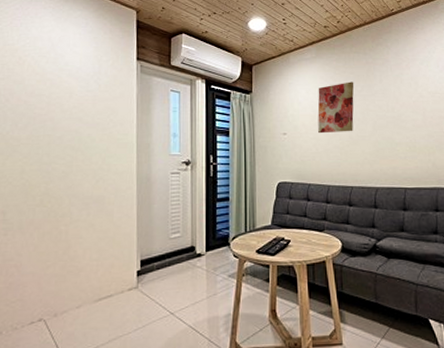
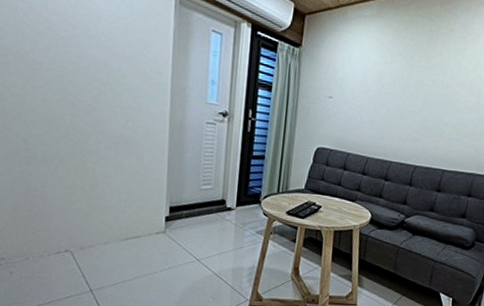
wall art: present [317,82,354,134] -> none [366,49,413,105]

